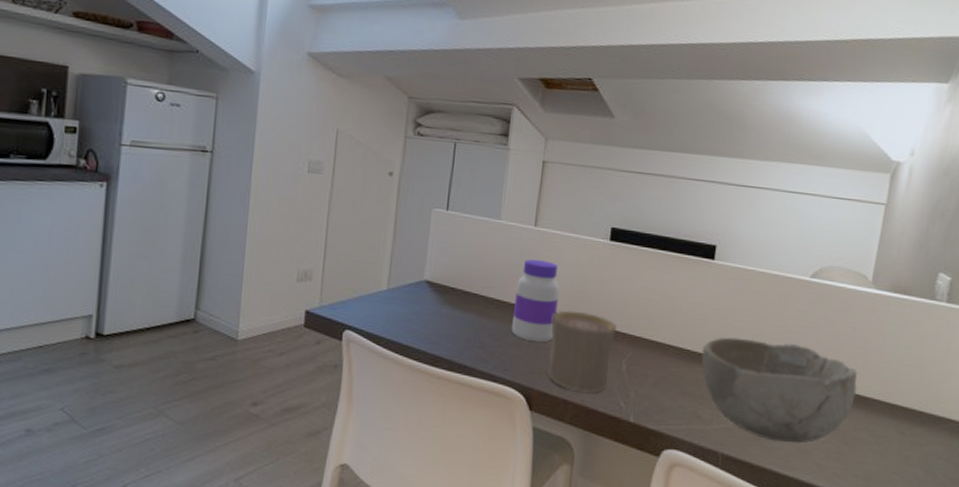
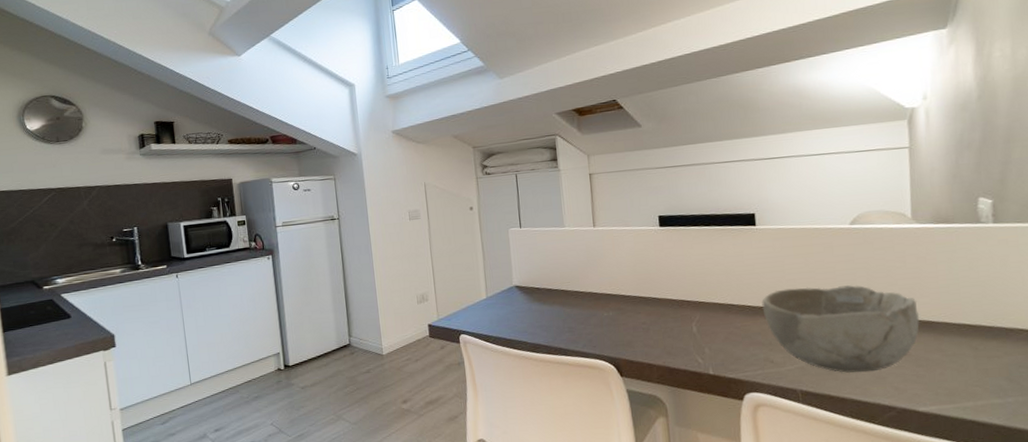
jar: present [512,259,560,342] -> none [588,253,628,320]
cup: present [547,310,618,393] -> none [623,289,683,356]

